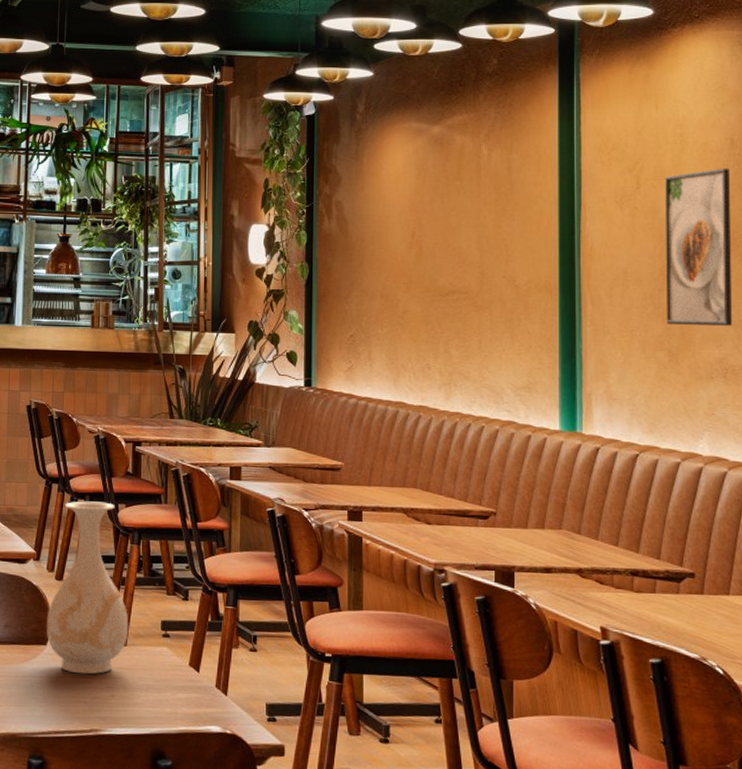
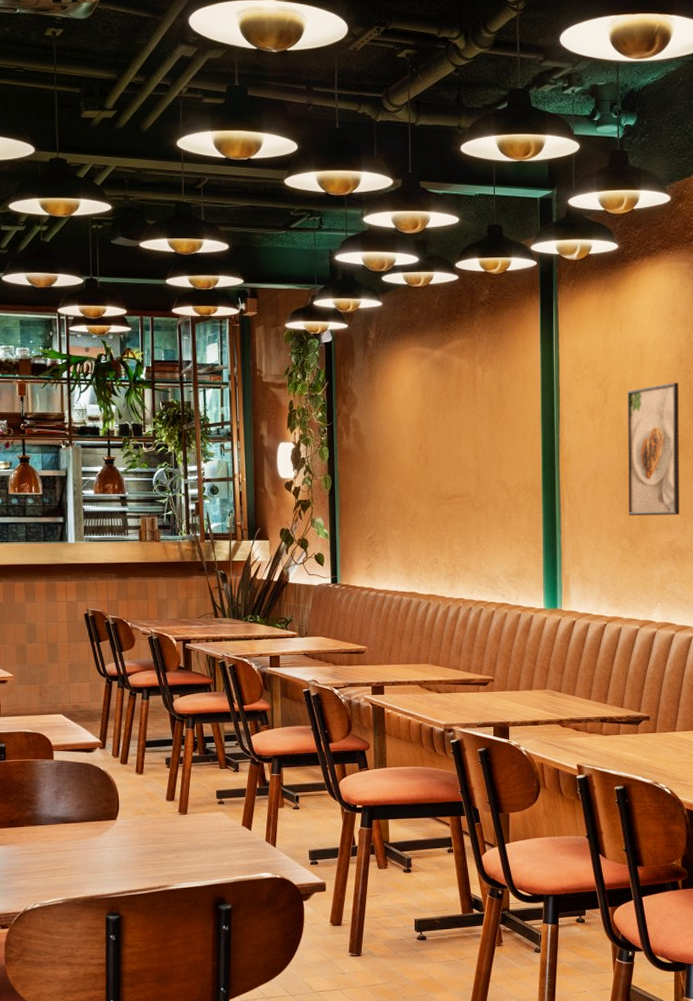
vase: present [46,501,129,675] -> none [114,694,188,841]

